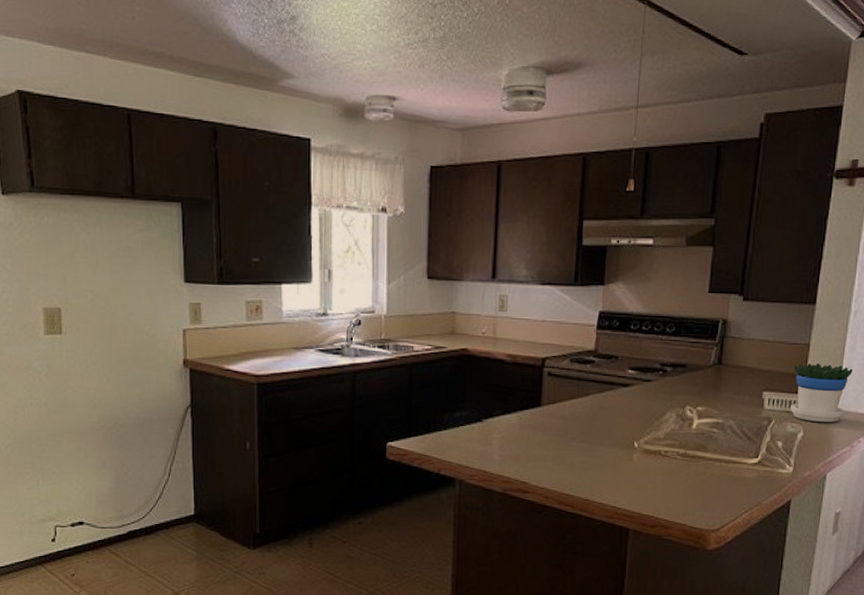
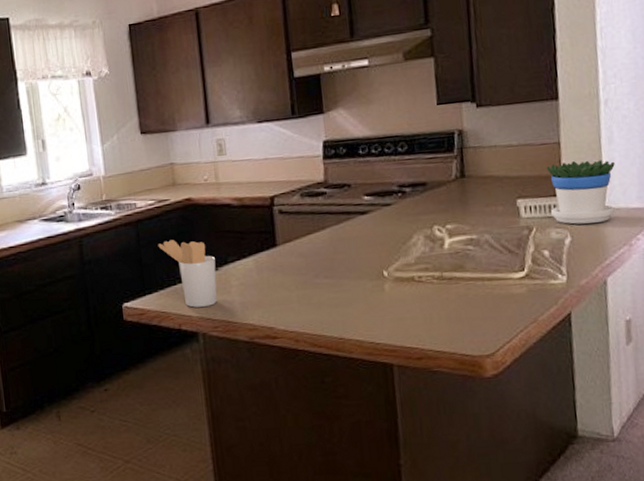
utensil holder: none [429,387,481,455] -> present [158,240,217,308]

